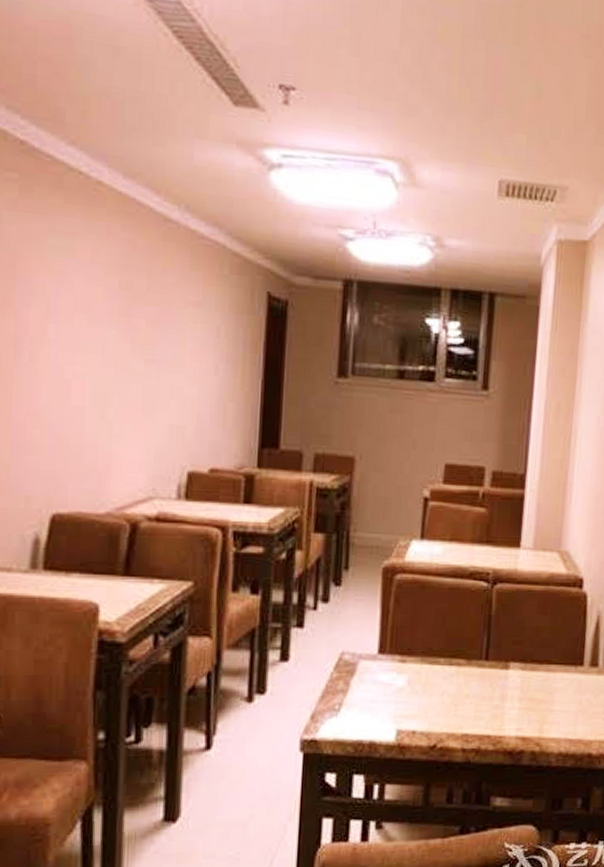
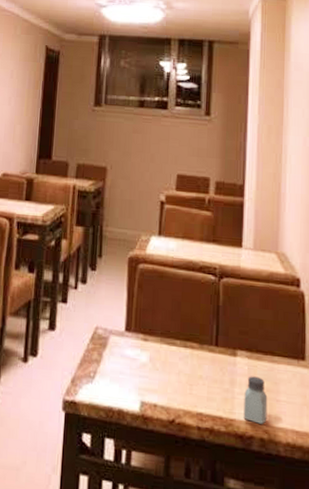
saltshaker: none [514,688,541,737] -> present [243,376,268,424]

